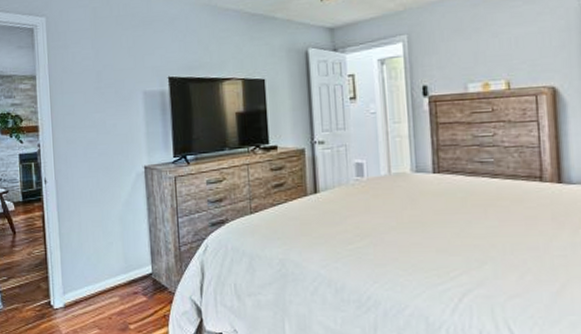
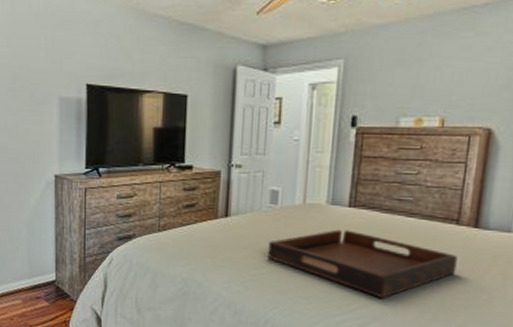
serving tray: none [360,196,549,262] -> present [268,229,458,298]

